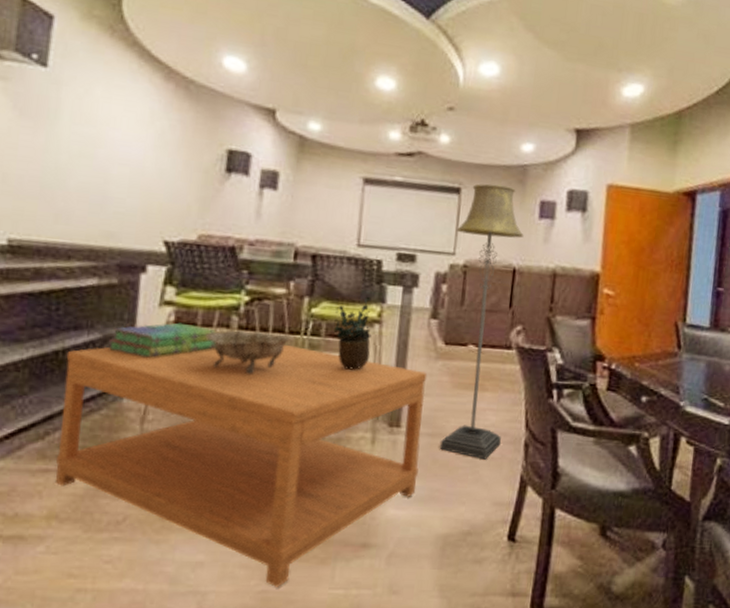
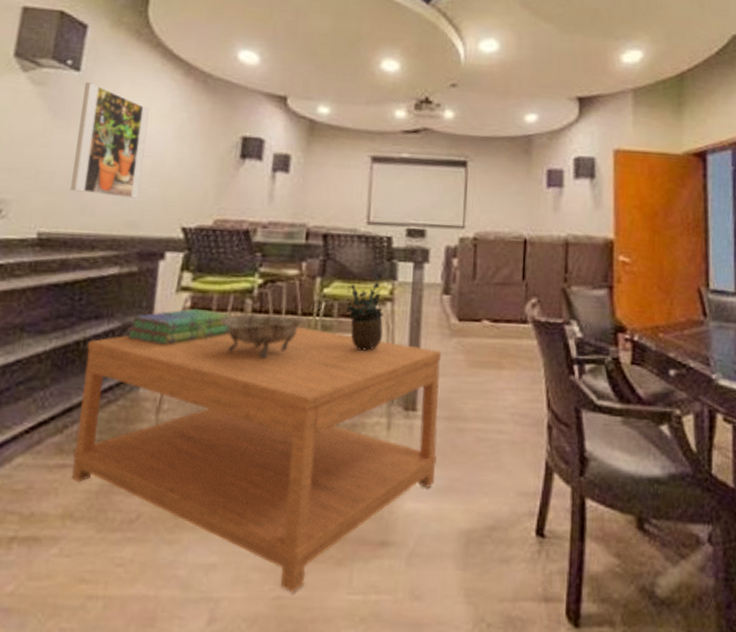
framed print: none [42,80,126,208] -> present [70,83,150,198]
floor lamp: present [439,183,524,460] -> none [457,155,533,444]

